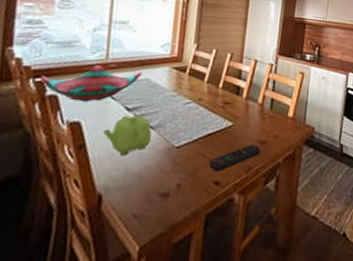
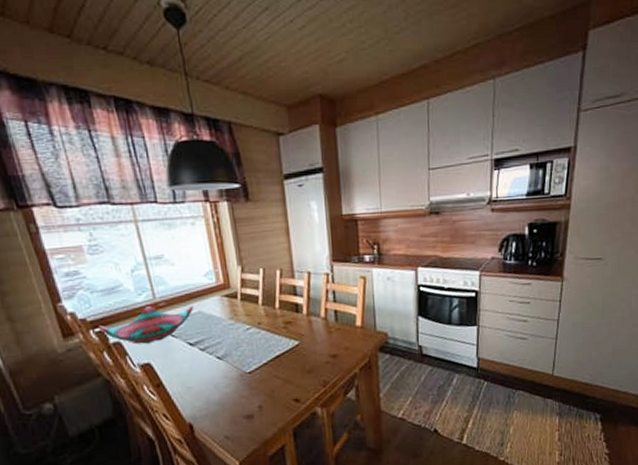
teapot: present [103,115,152,155] -> none [174,348,222,387]
remote control: present [209,144,261,172] -> none [285,359,334,390]

